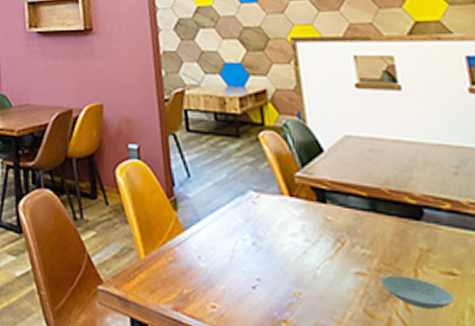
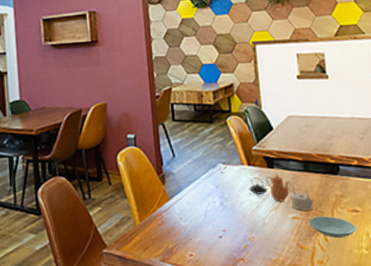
teapot: none [292,211,388,267] -> present [249,173,315,212]

